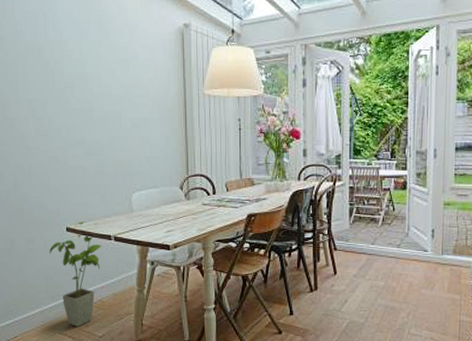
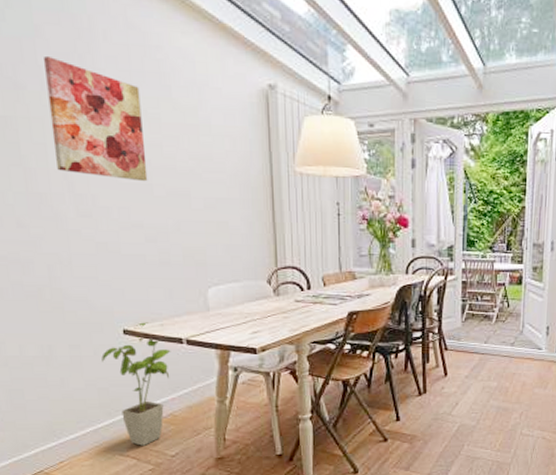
wall art: none [19,14,89,107] -> present [44,57,148,182]

